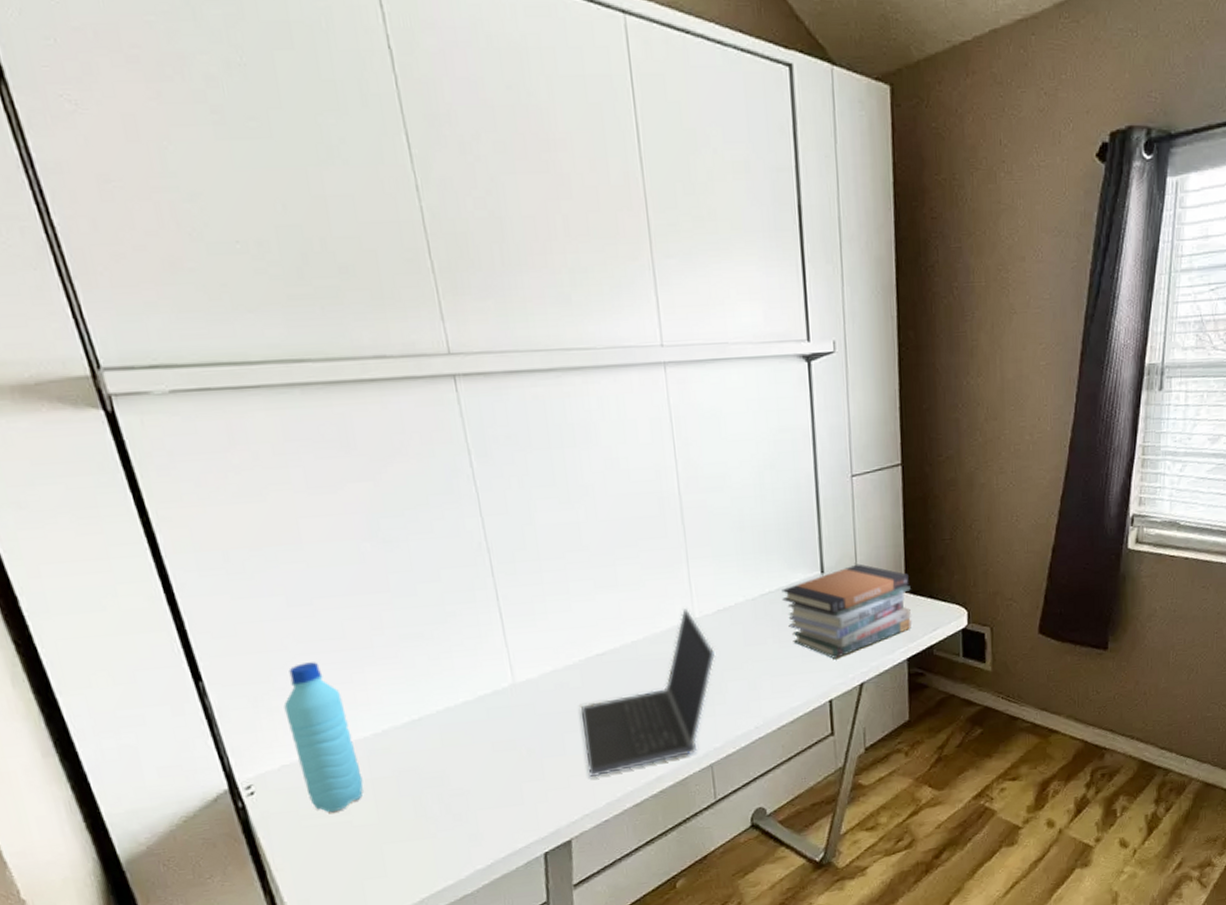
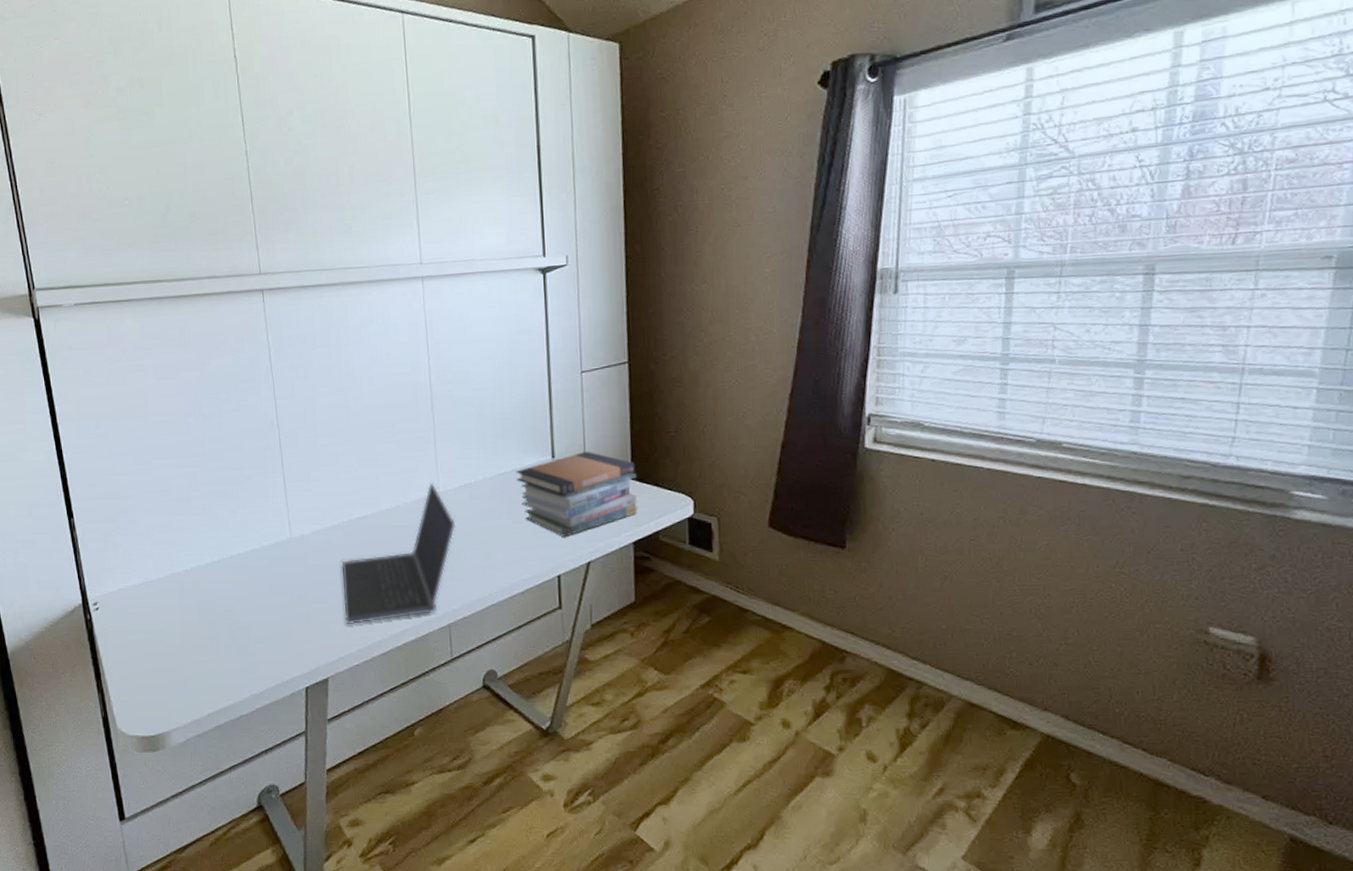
water bottle: present [283,662,364,813] -> none [124,509,174,631]

